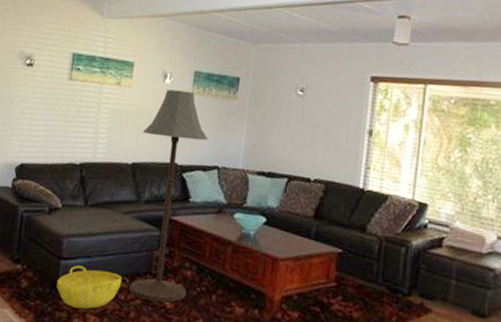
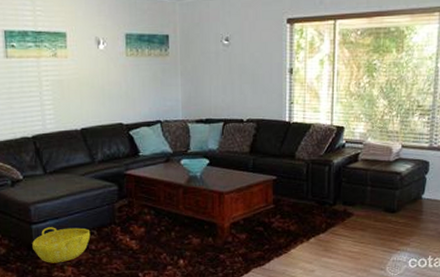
floor lamp: present [129,89,209,303] -> none [86,54,149,247]

